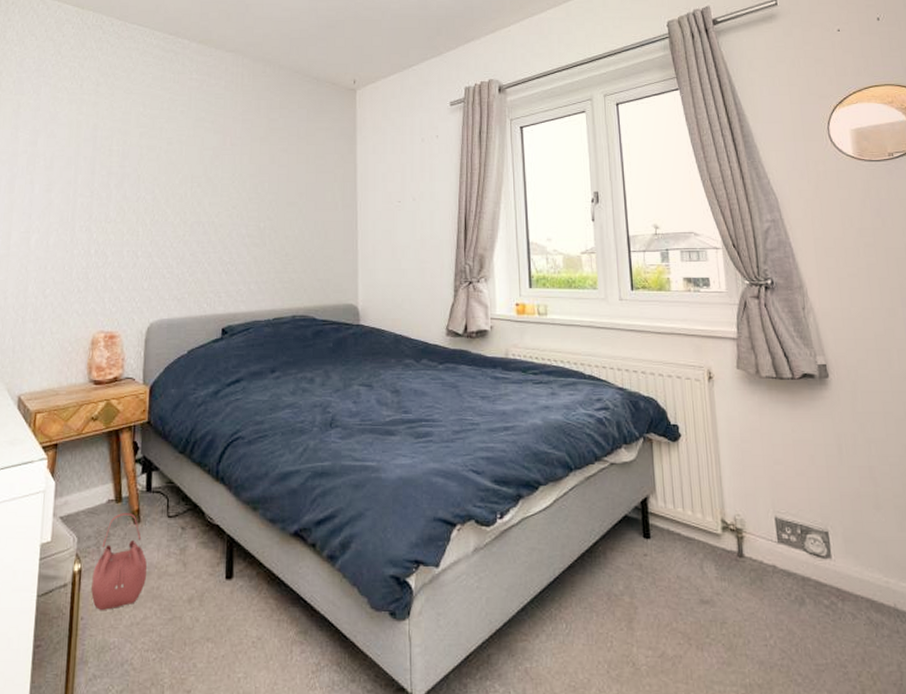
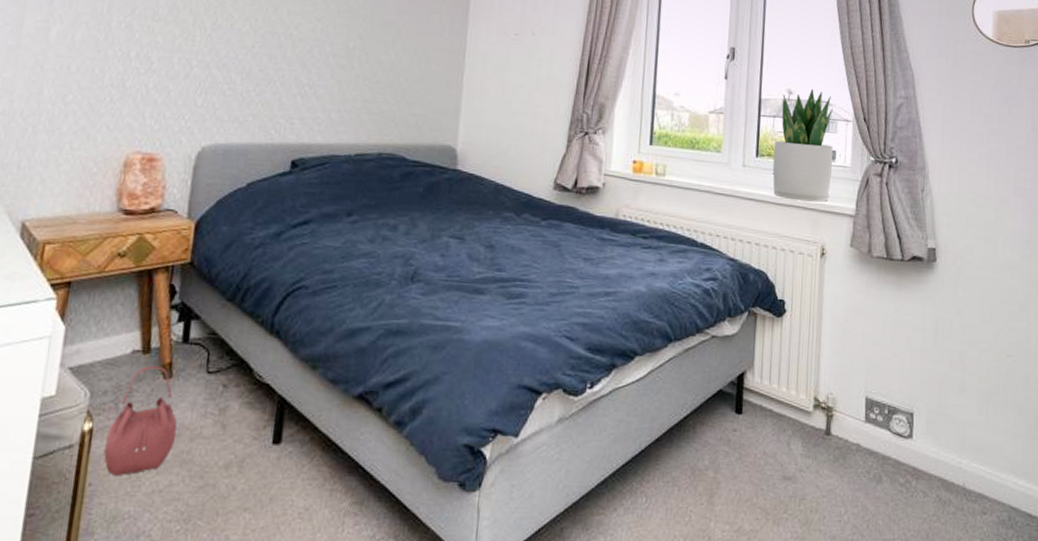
planter: none [647,221,709,328] -> present [772,88,833,203]

